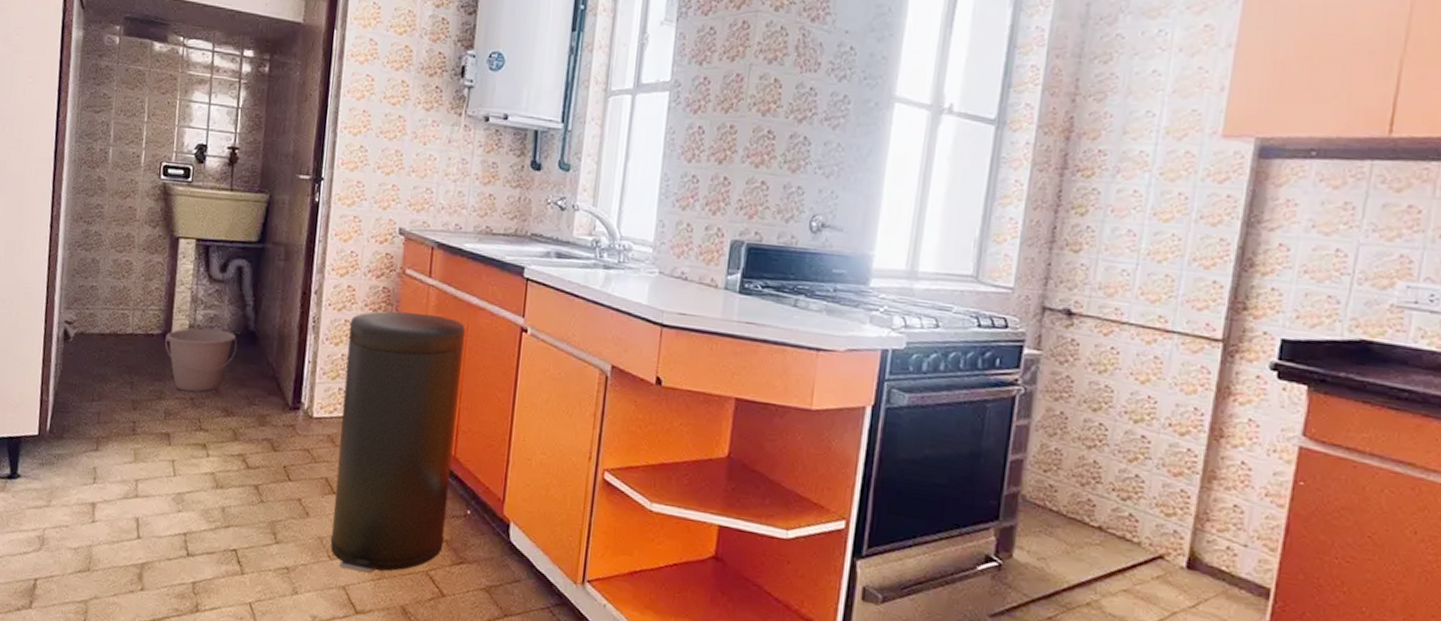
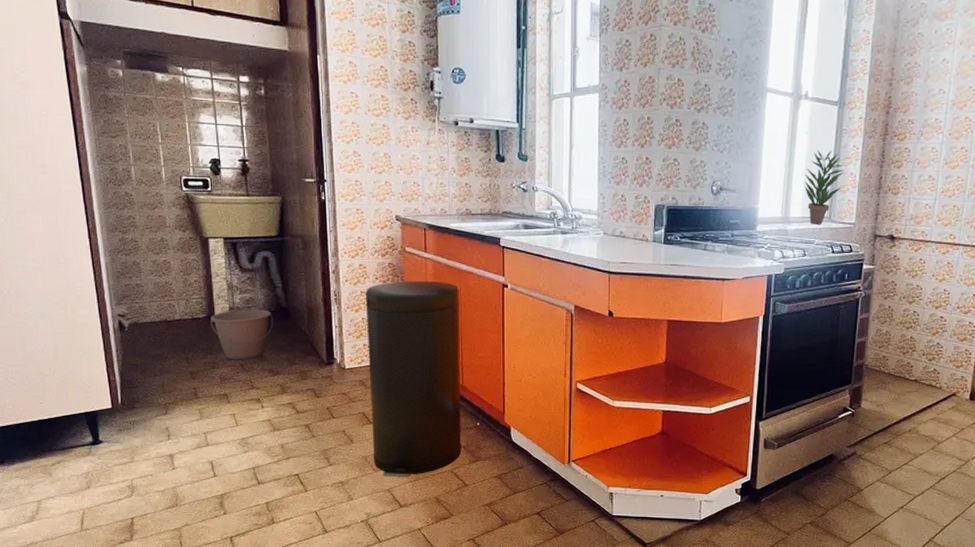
potted plant: none [942,184,1000,285] -> present [805,150,844,224]

